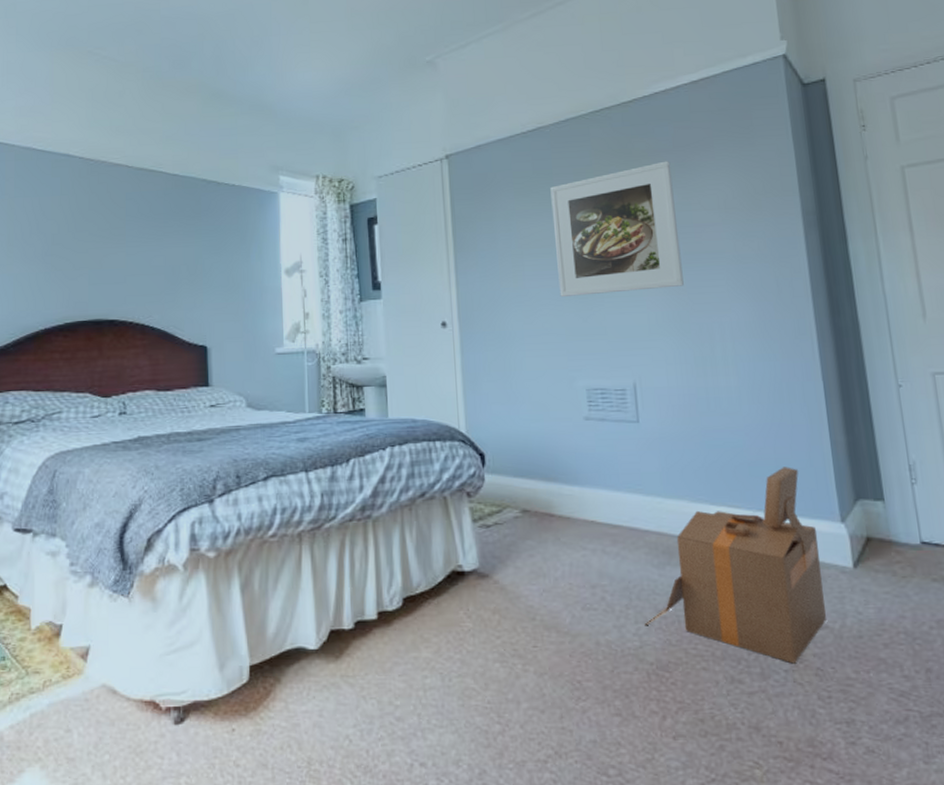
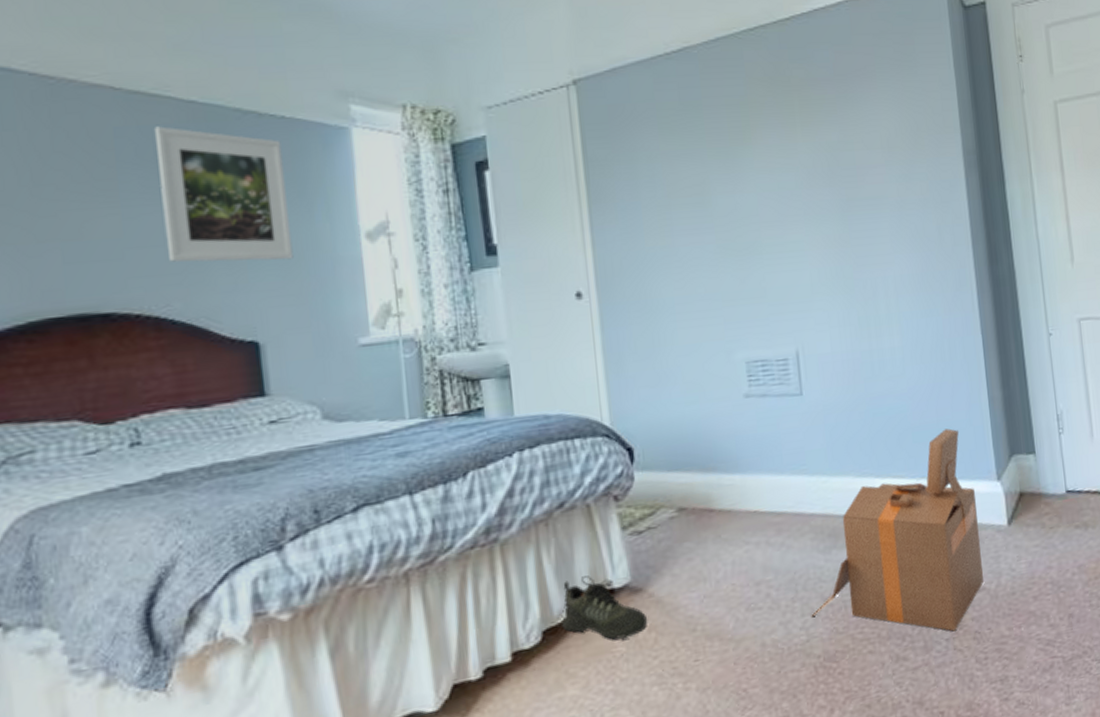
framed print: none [150,192,234,288] -> present [153,126,294,262]
shoe: none [419,557,493,615] -> present [561,575,648,640]
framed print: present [550,161,684,297] -> none [700,91,847,255]

